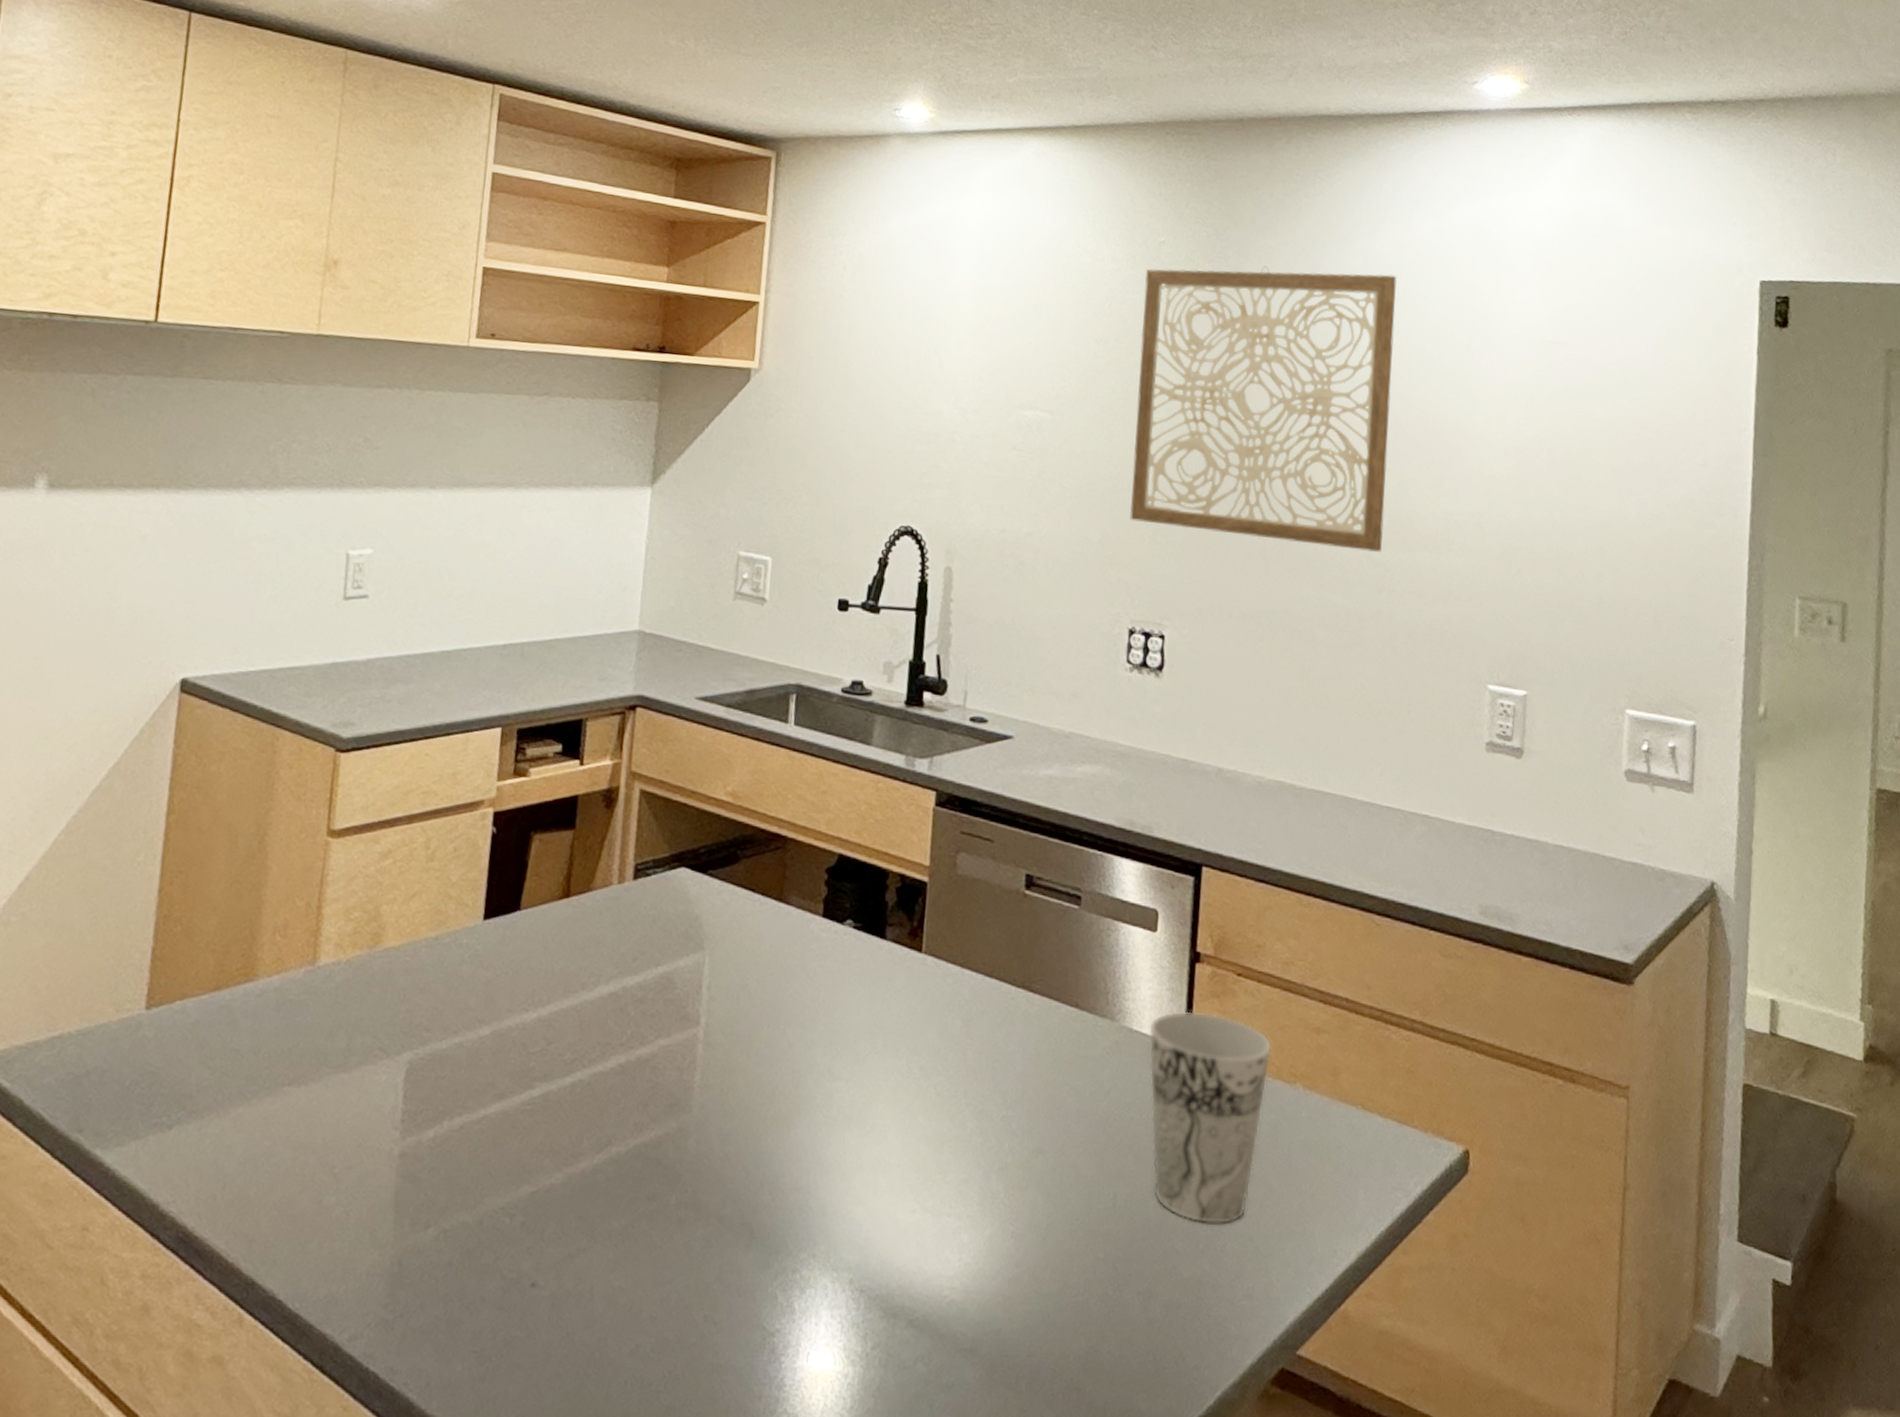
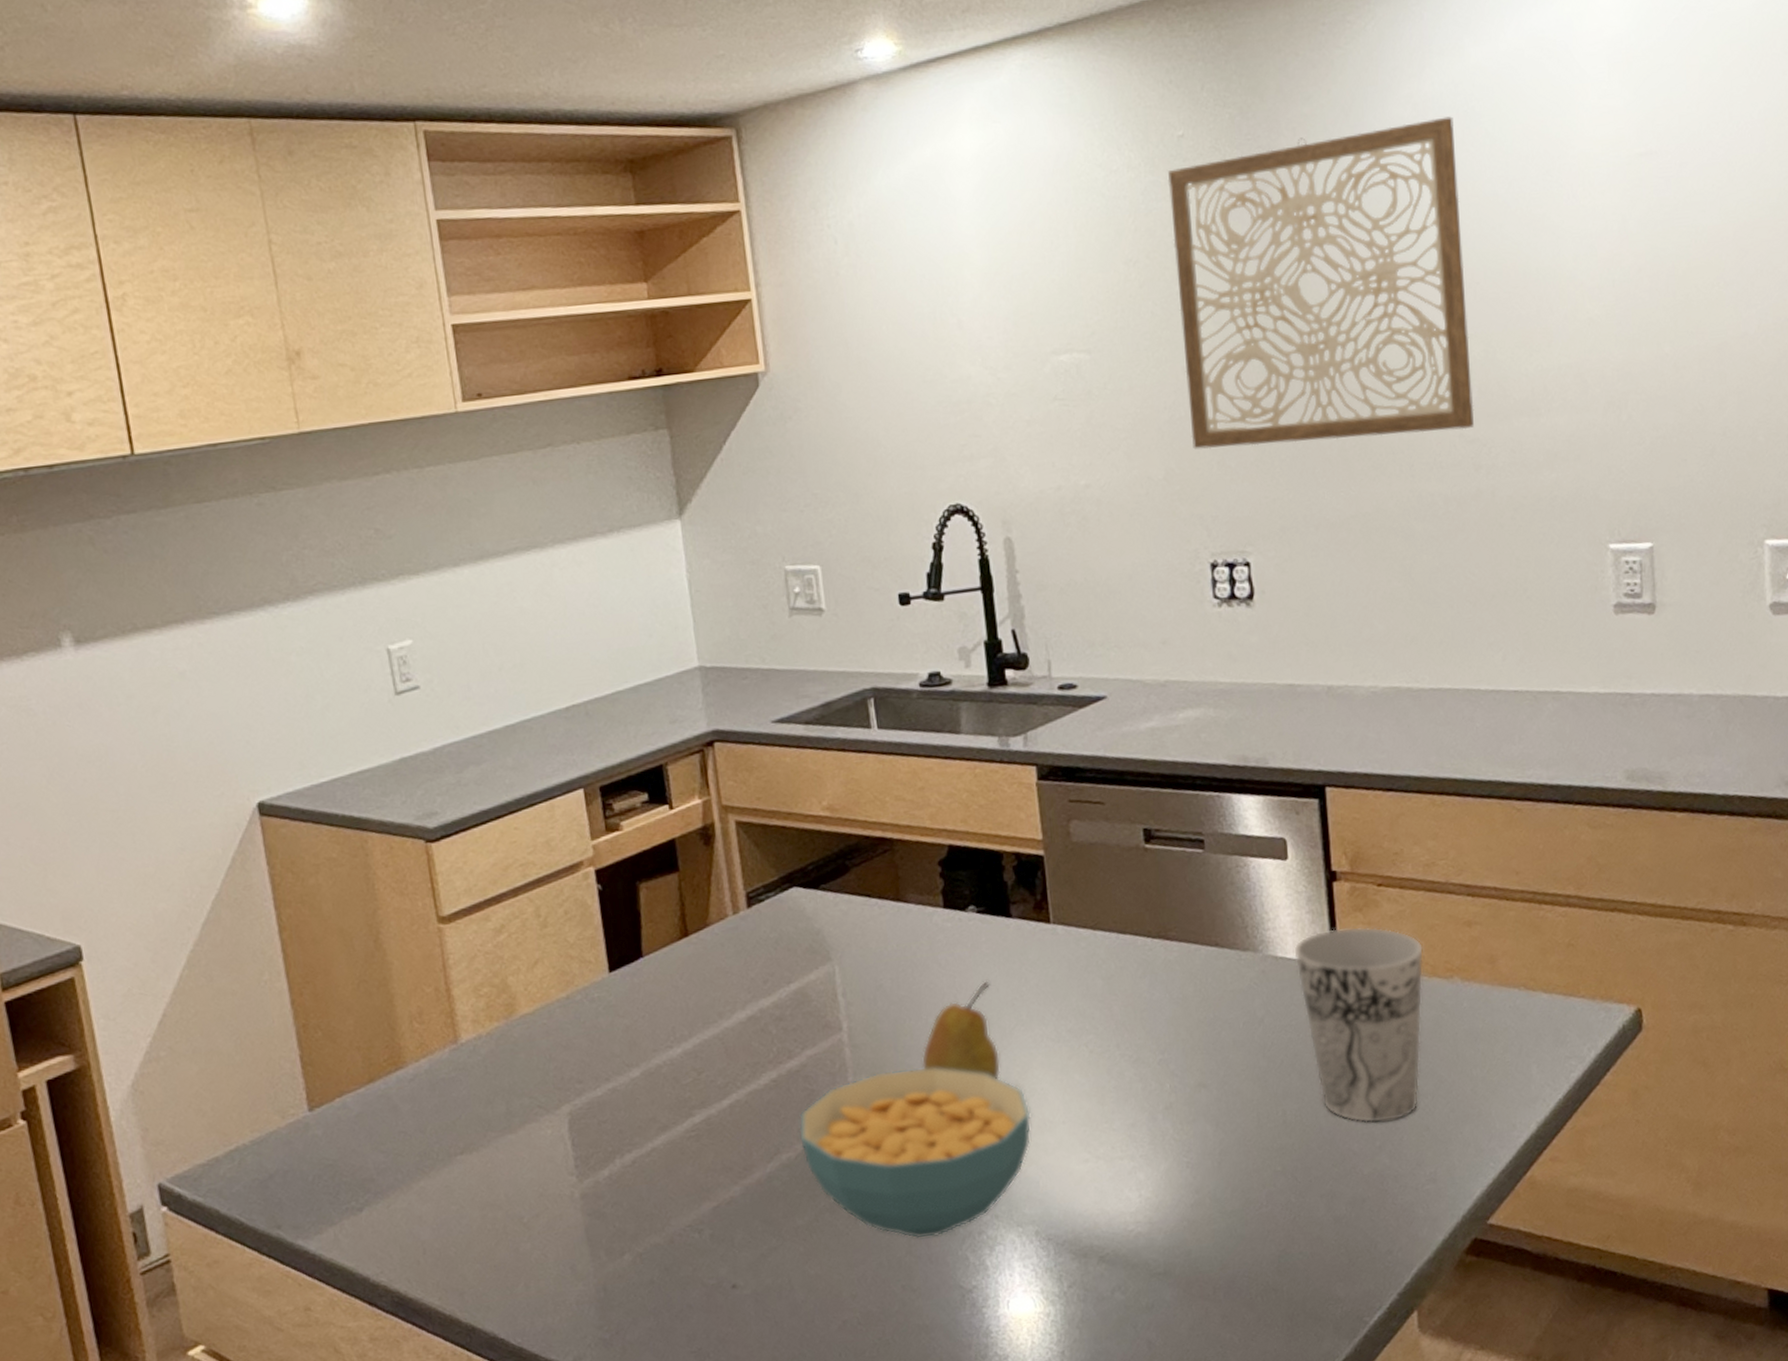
cereal bowl: none [633,1076,868,1268] -> present [798,1066,1032,1239]
fruit: none [770,1000,853,1106] -> present [921,981,1001,1079]

